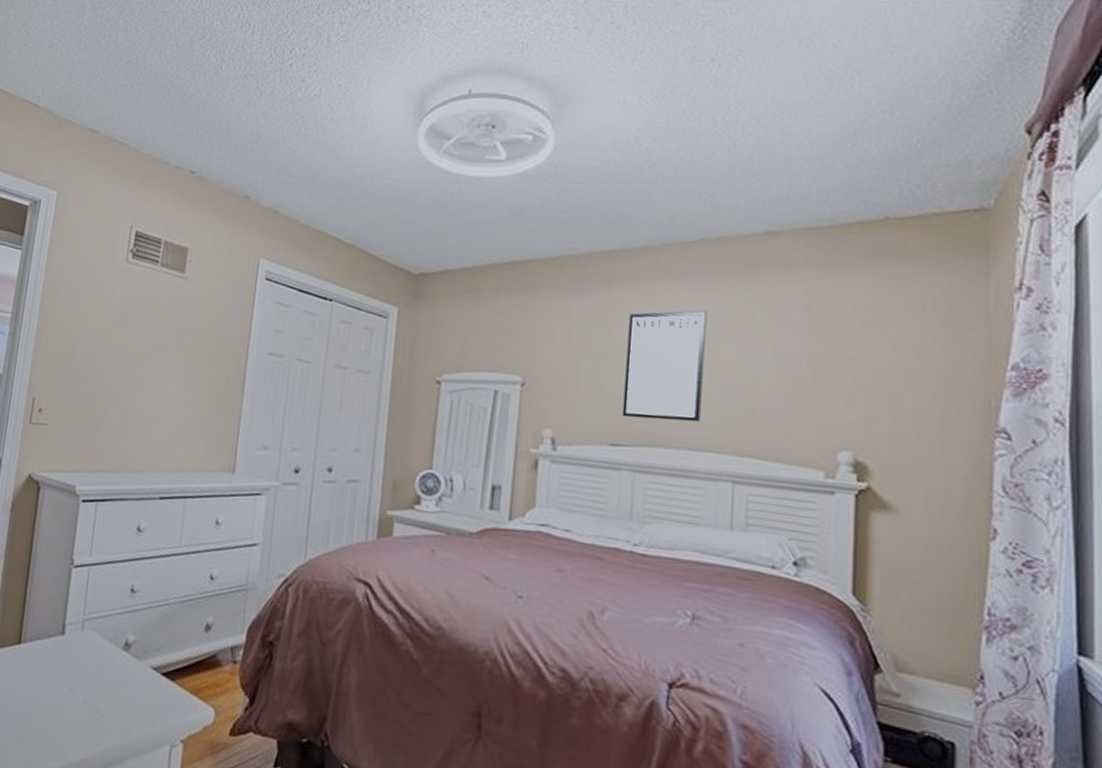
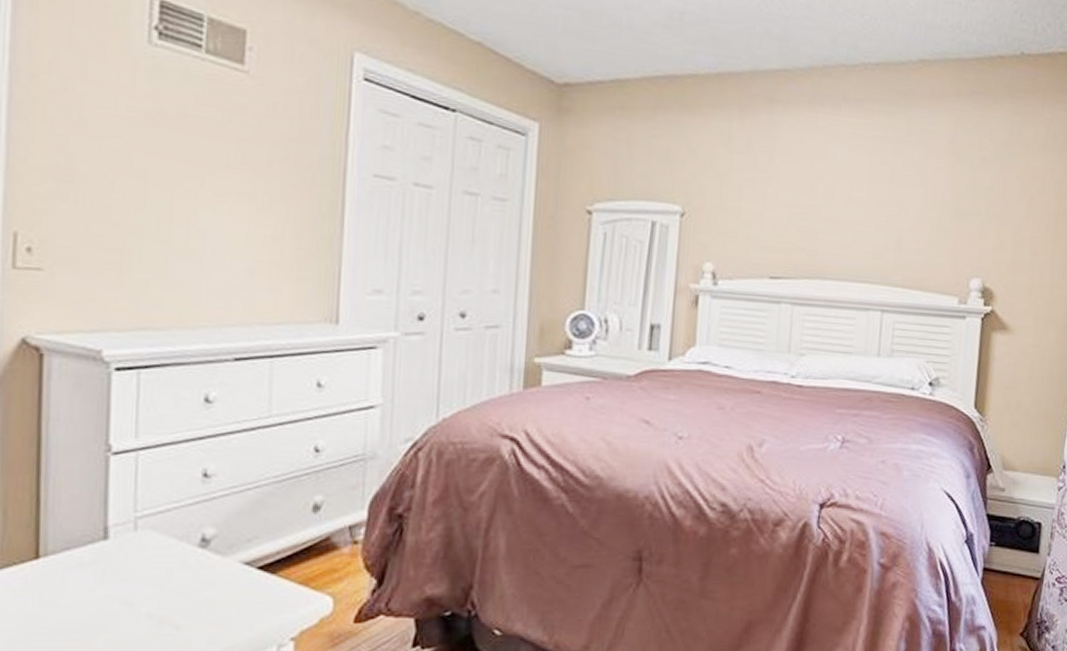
writing board: present [622,310,707,423] -> none [782,139,865,254]

